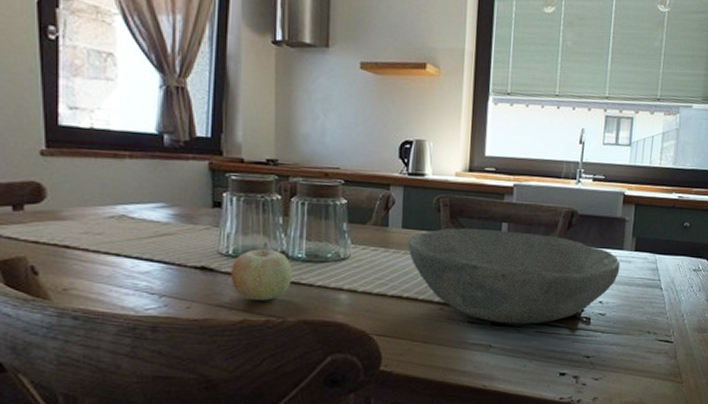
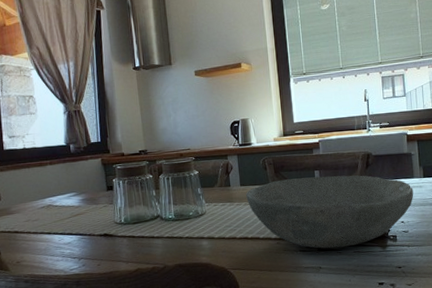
fruit: present [230,242,293,301] -> none [124,210,168,254]

